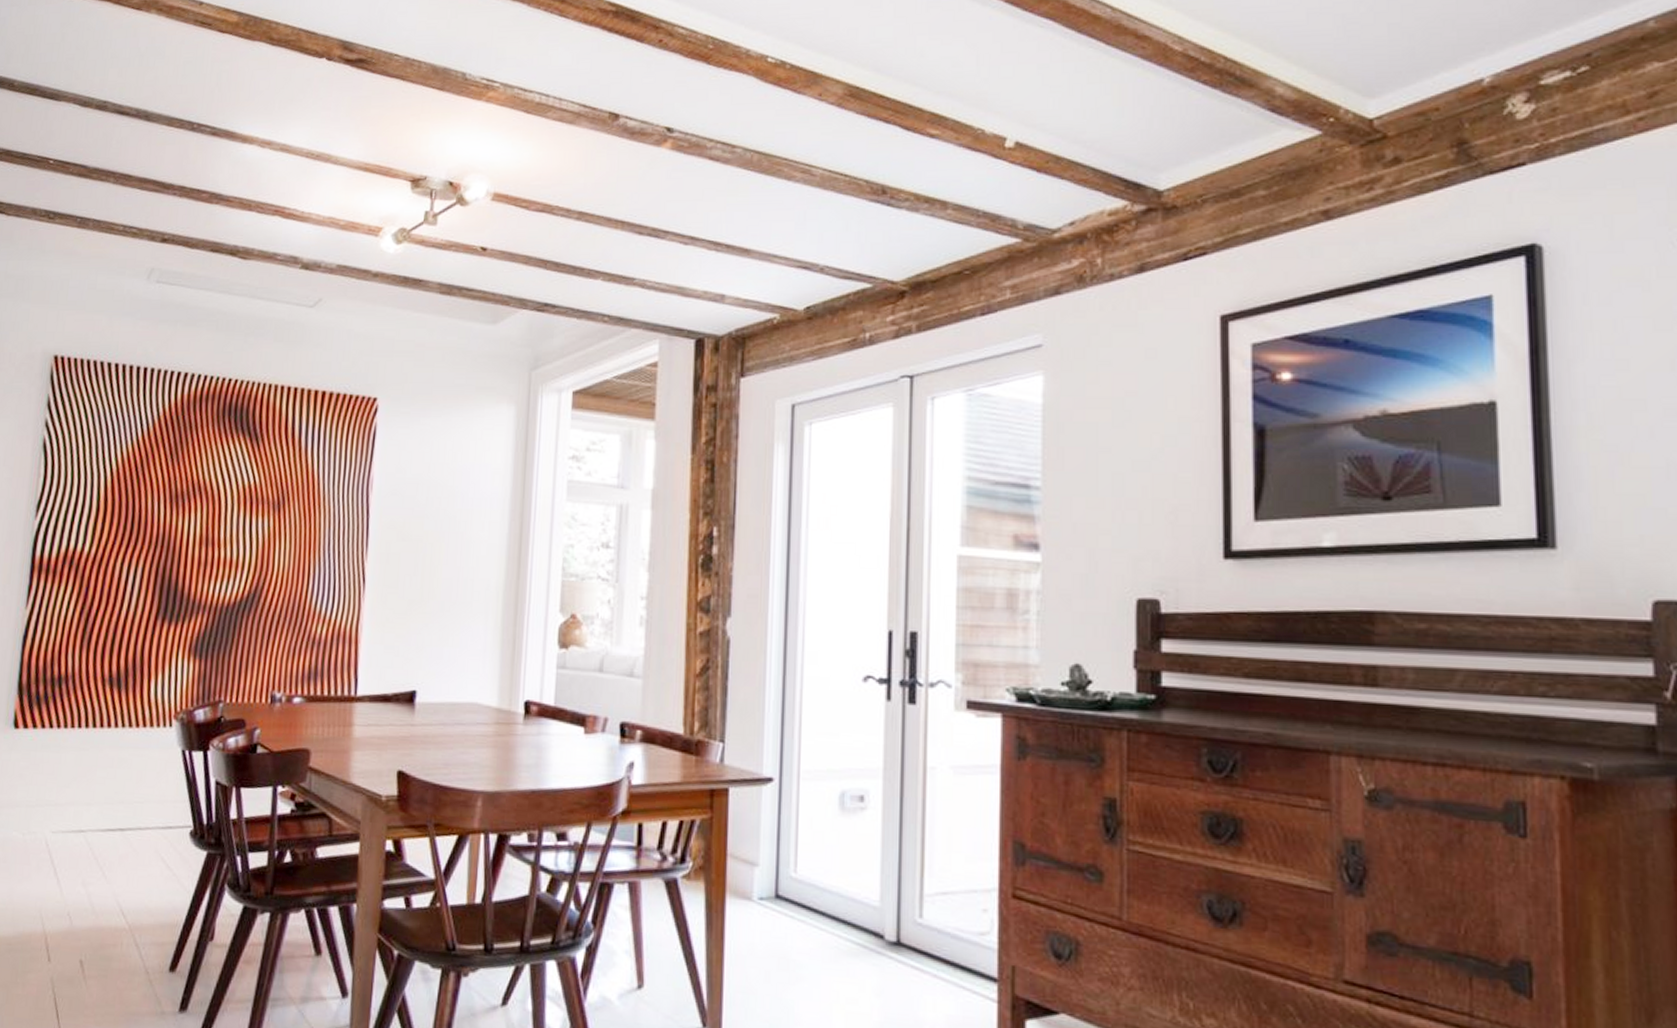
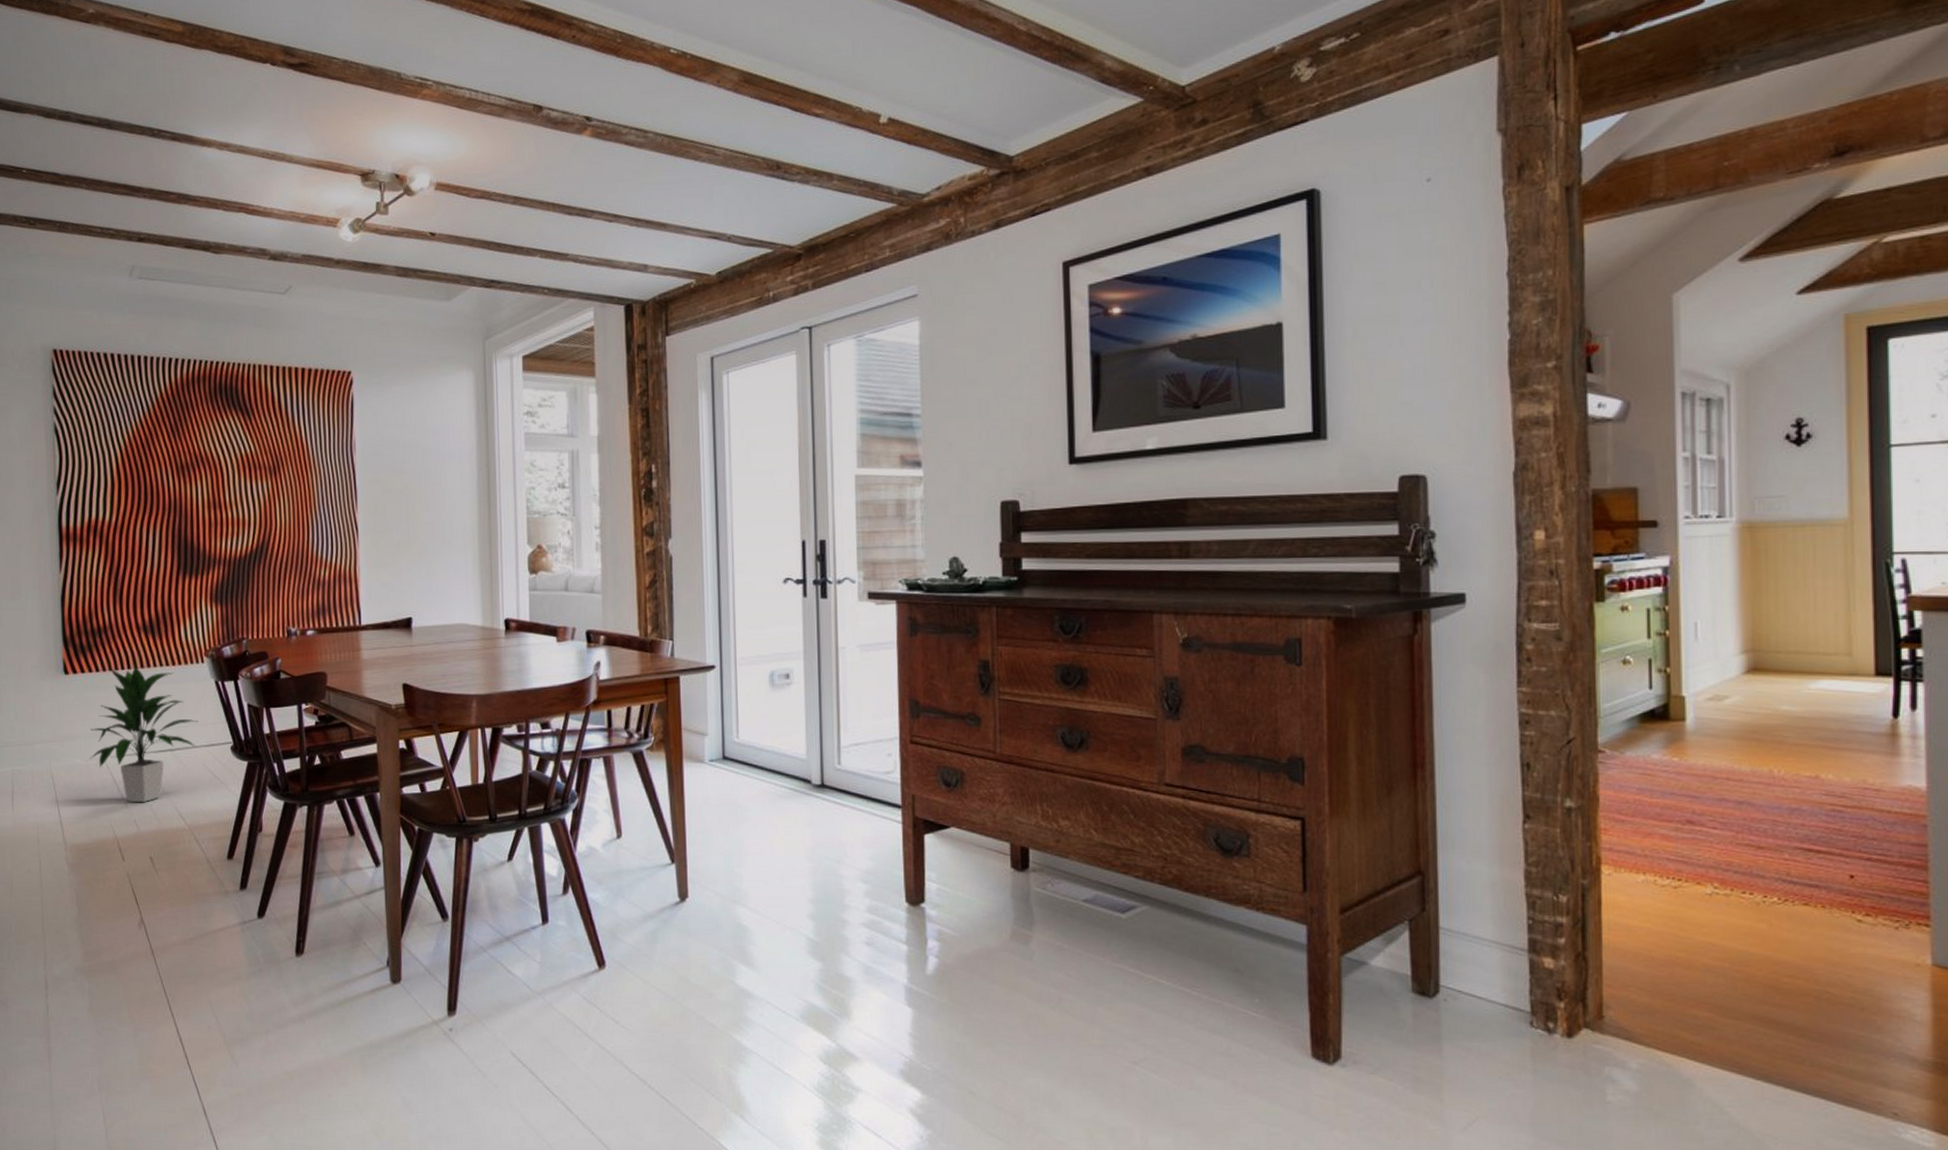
indoor plant: none [28,723,157,892] -> present [89,665,198,803]

